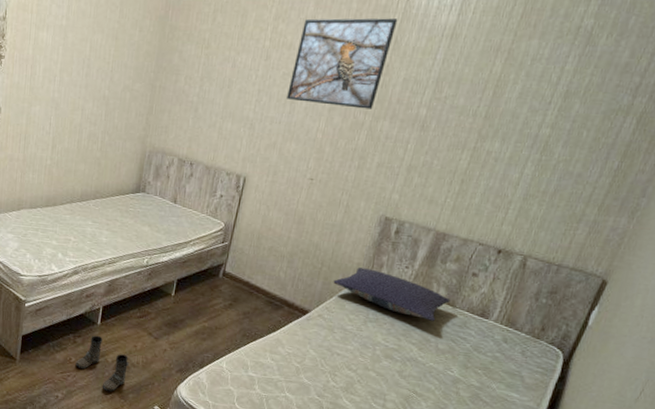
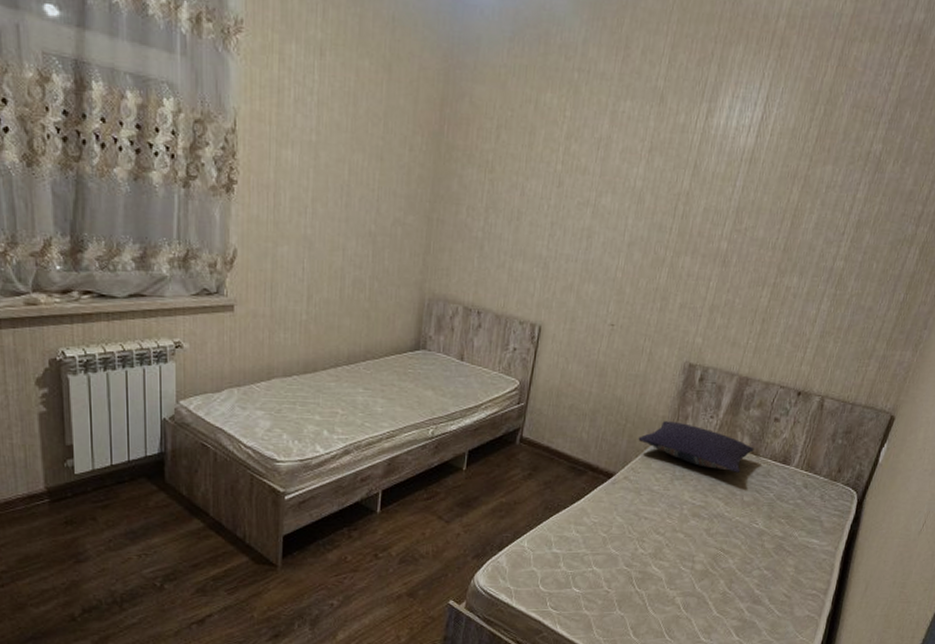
boots: present [75,335,129,392] -> none [352,525,417,590]
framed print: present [287,18,398,110] -> none [583,138,697,244]

